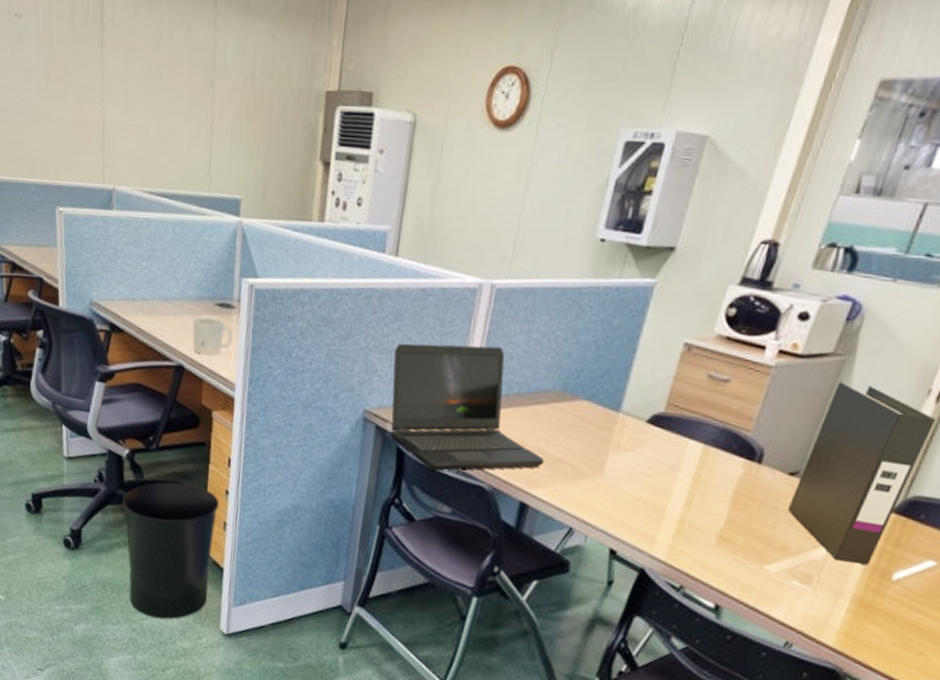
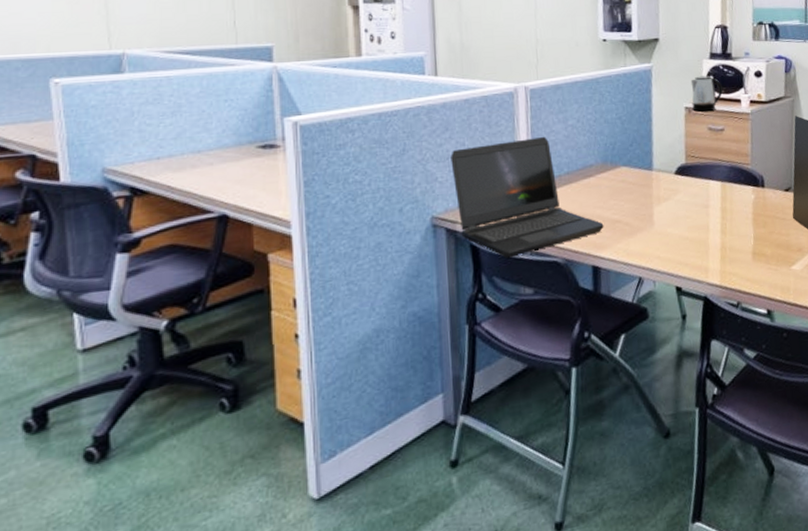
waste bin: present [122,482,220,619] -> none [165,338,289,512]
mug: present [192,317,233,355] -> none [233,160,282,199]
kettle: none [694,305,745,354] -> present [690,75,723,112]

